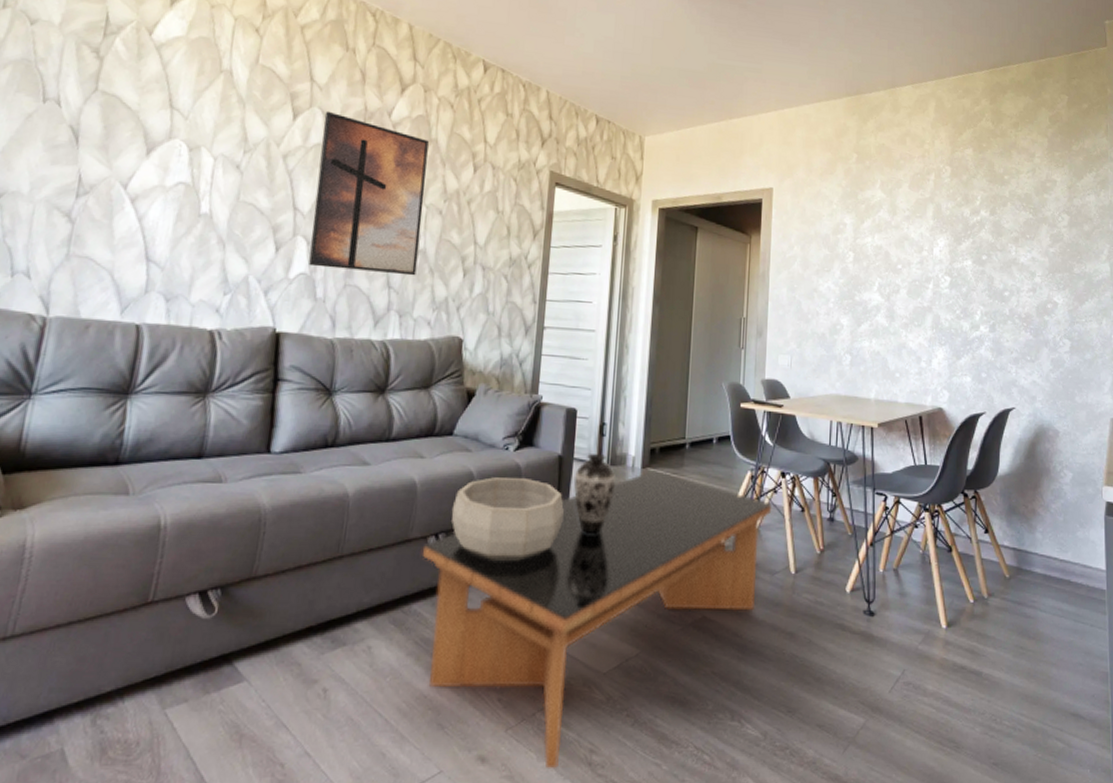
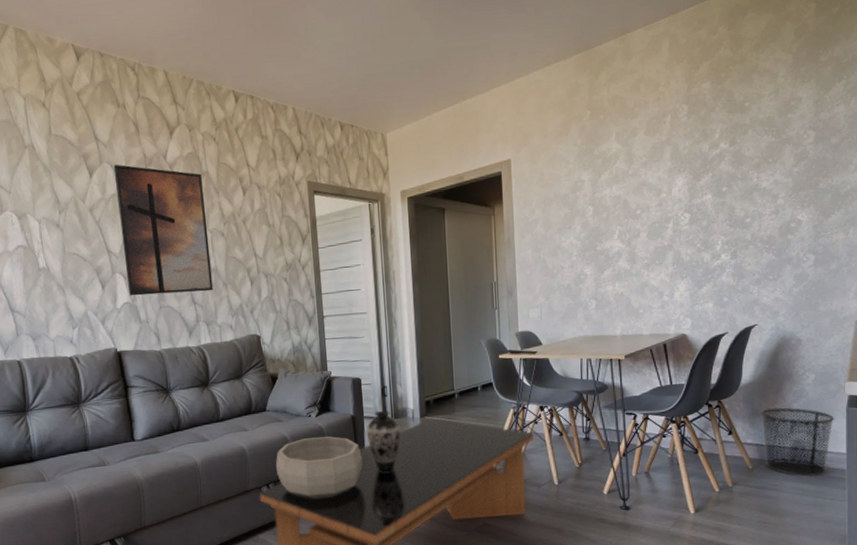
waste bin: none [1017,506,1093,596] -> present [760,407,835,477]

